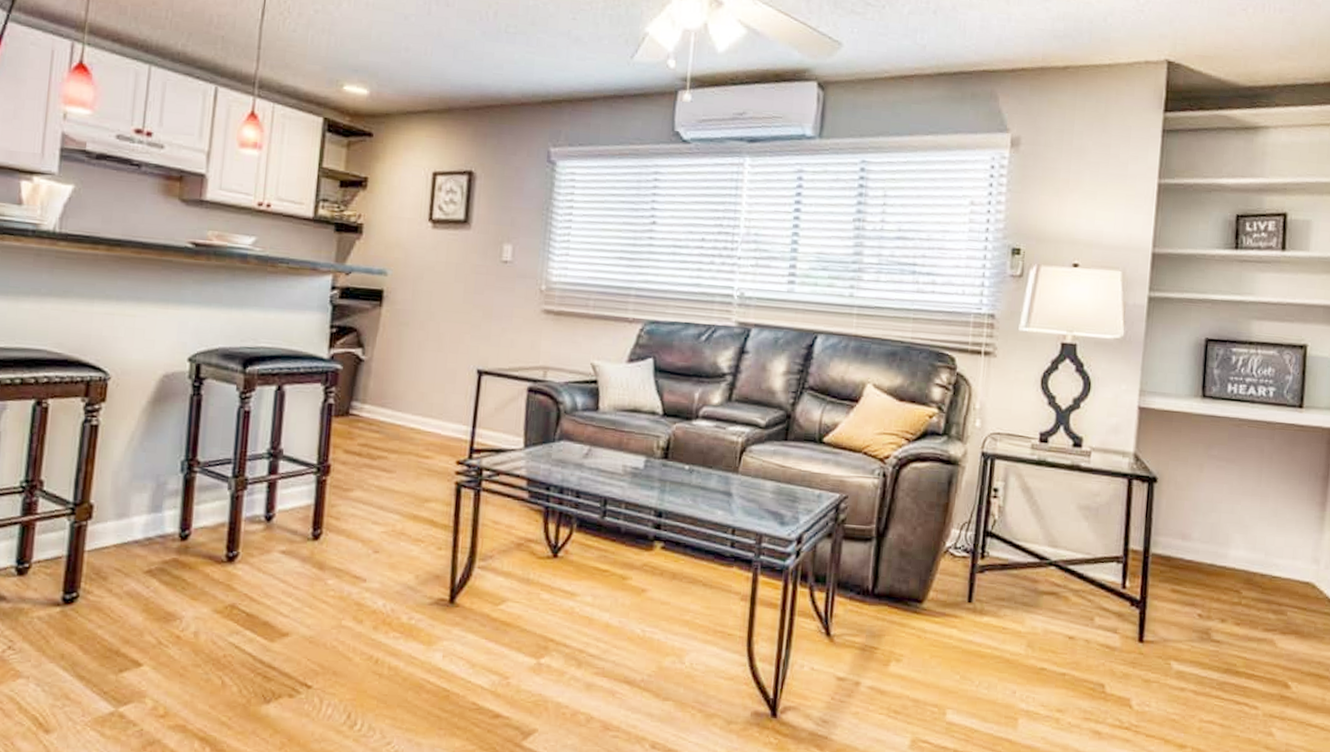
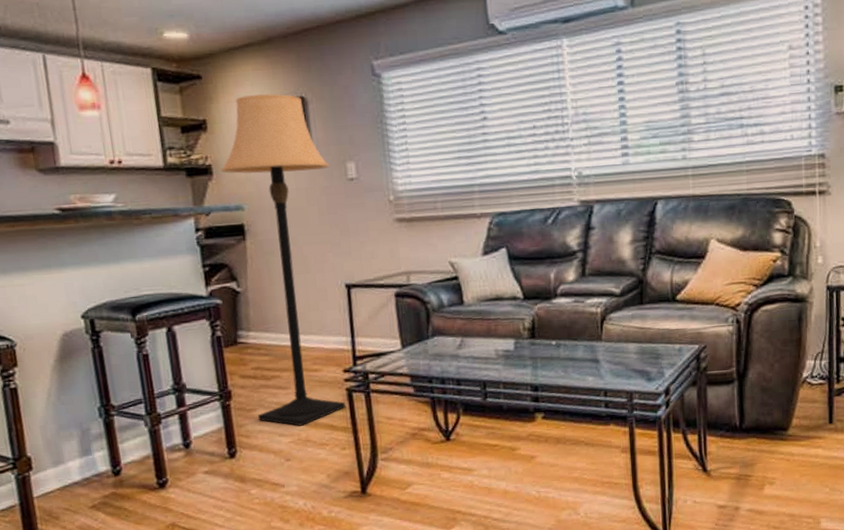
lamp: none [354,160,486,516] -> present [220,94,346,426]

